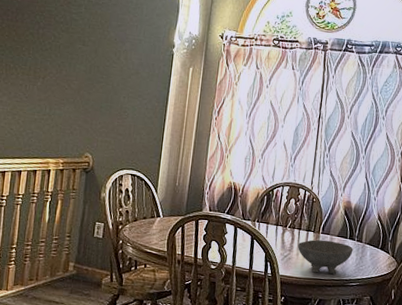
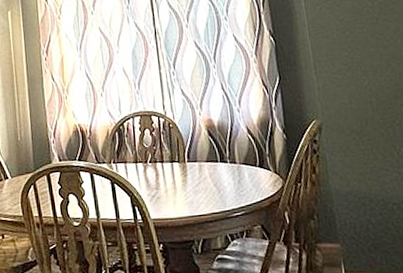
bowl: present [297,240,353,275] -> none [163,168,229,209]

